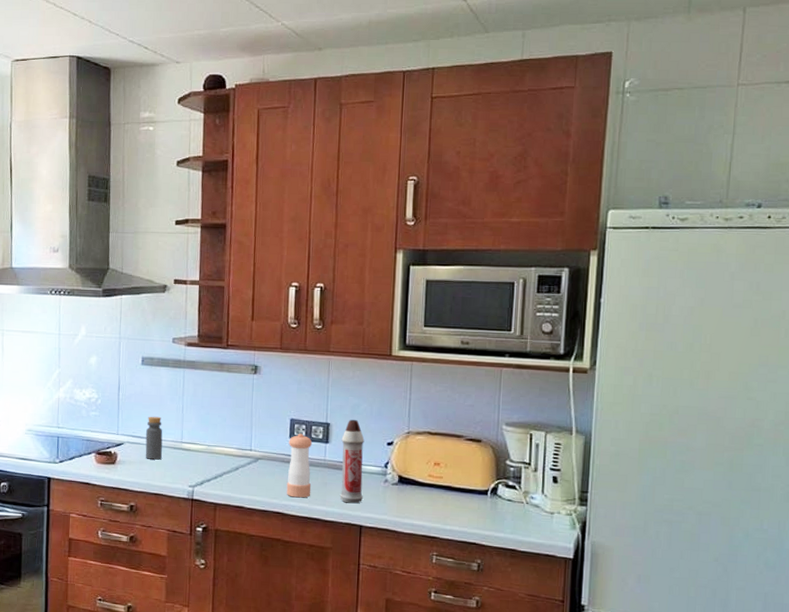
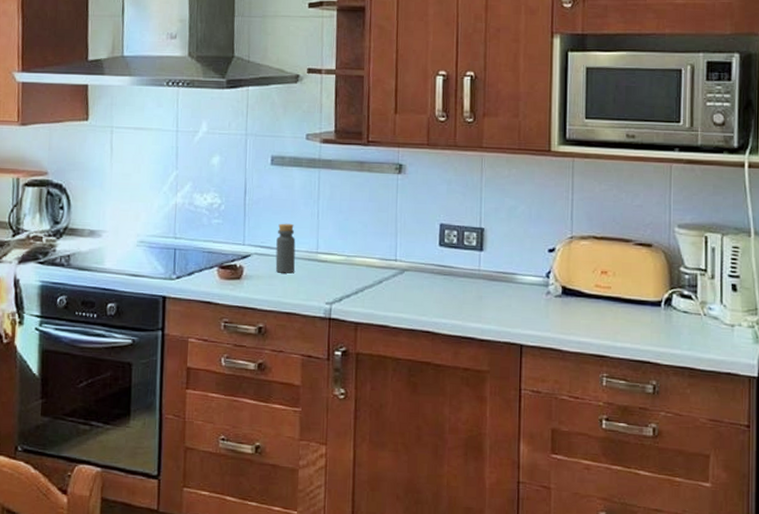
pepper shaker: present [286,433,313,498] -> none [436,240,465,314]
spray bottle: present [339,420,365,504] -> none [497,224,523,320]

